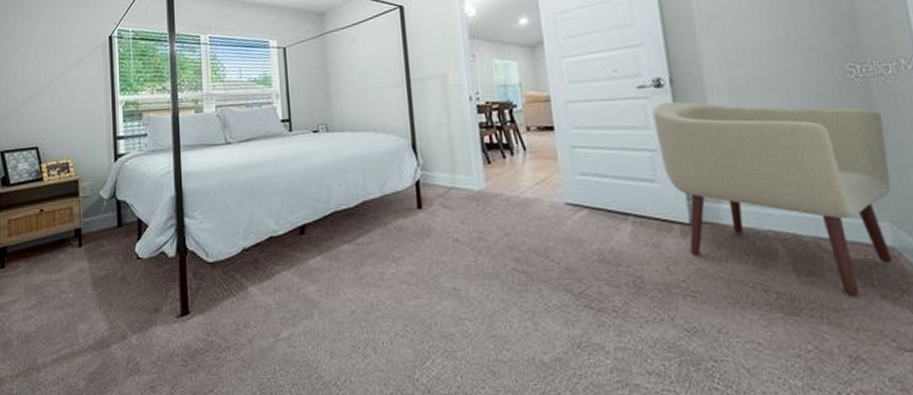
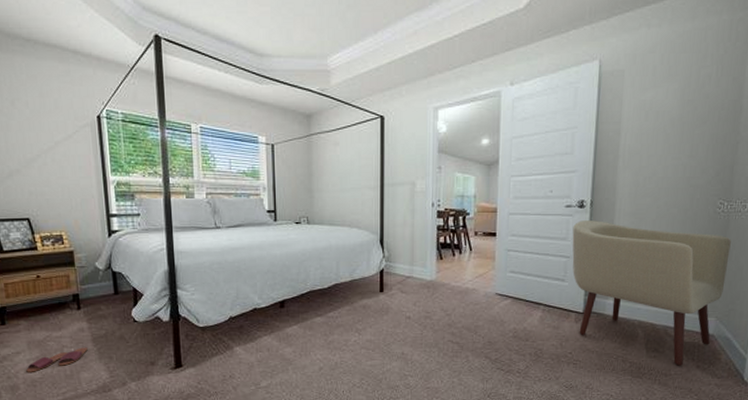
slippers: none [21,292,87,325] -> present [26,347,88,372]

